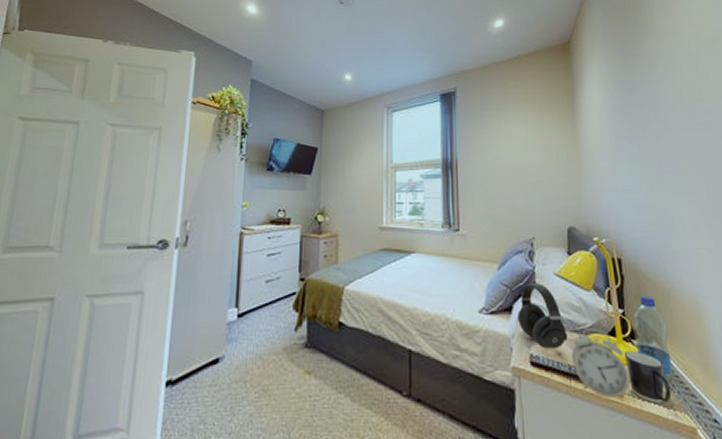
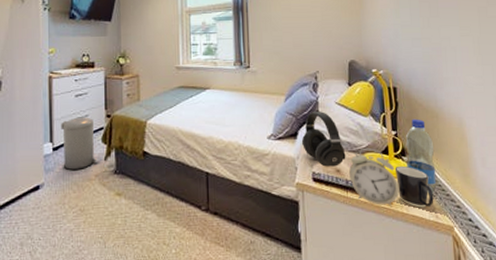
pedal bin: none [249,279,289,342] -> present [61,117,99,171]

